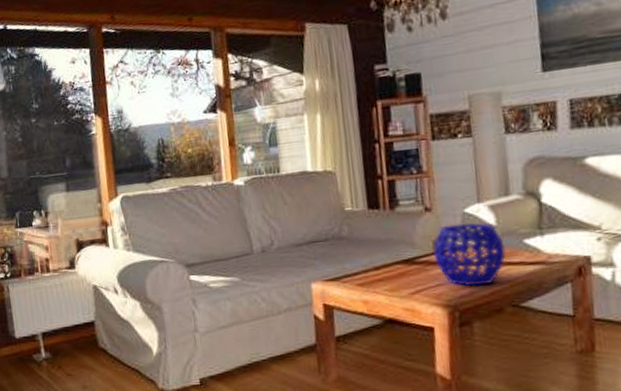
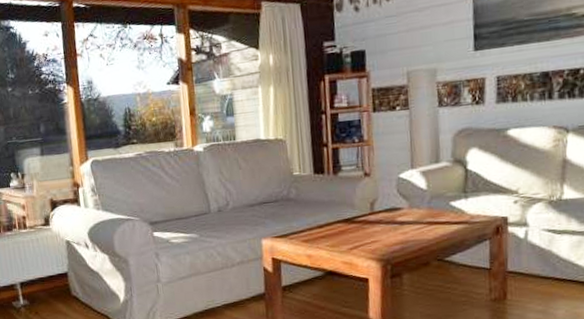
decorative bowl: present [433,223,506,287] -> none [370,187,434,243]

